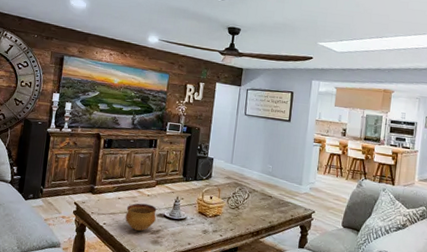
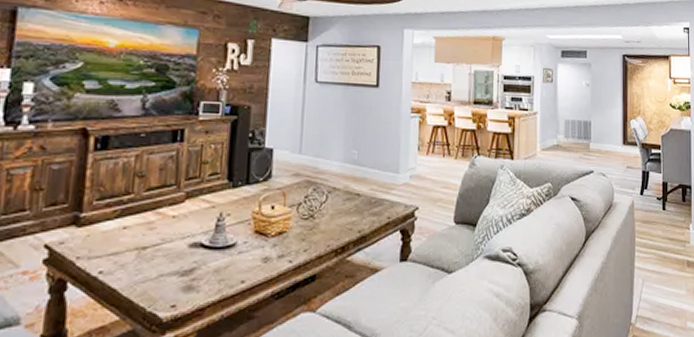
bowl: present [125,203,157,231] -> none [136,230,188,274]

